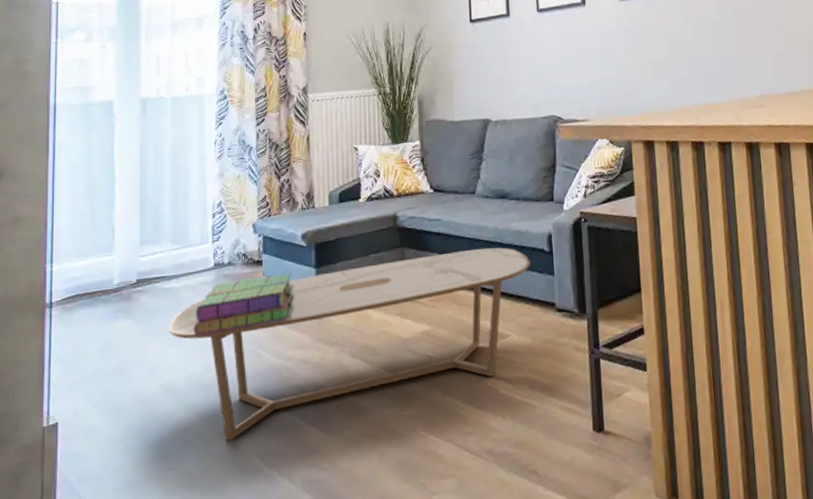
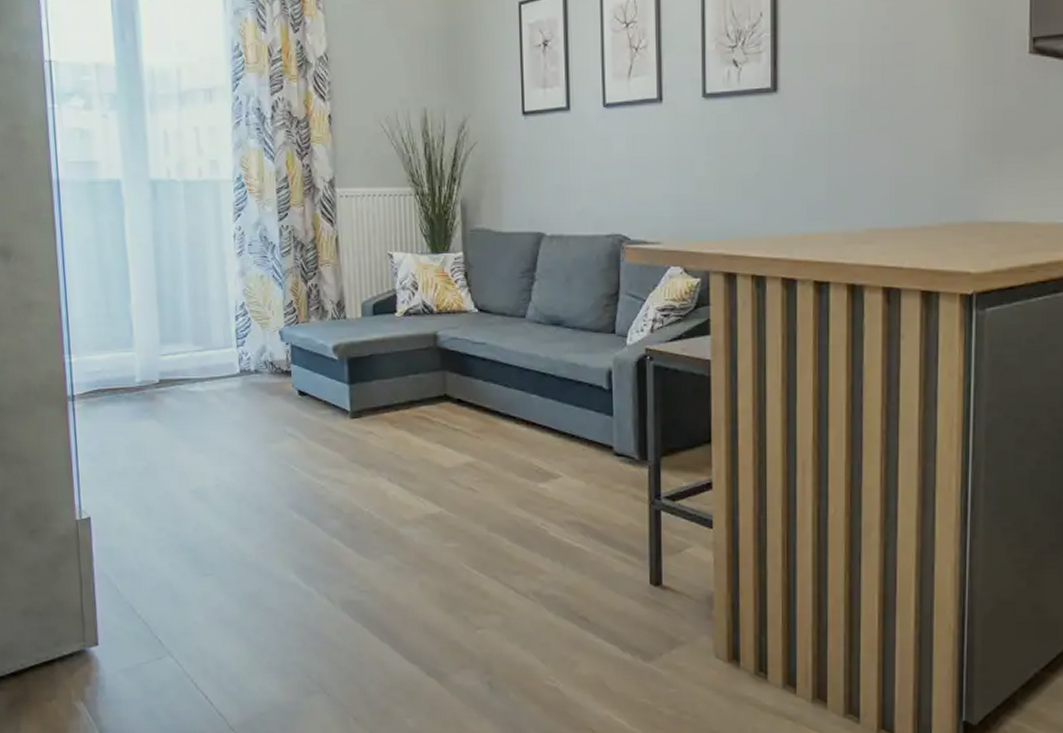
coffee table: present [168,247,530,441] -> none [195,379,586,554]
stack of books: present [193,272,295,335] -> none [221,386,327,443]

